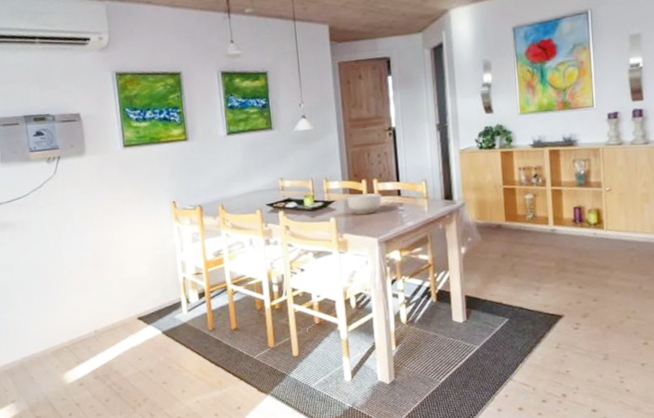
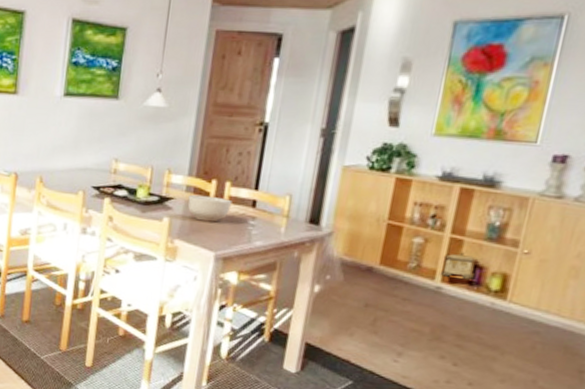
decorative box: none [552,199,576,221] -> present [441,252,478,279]

